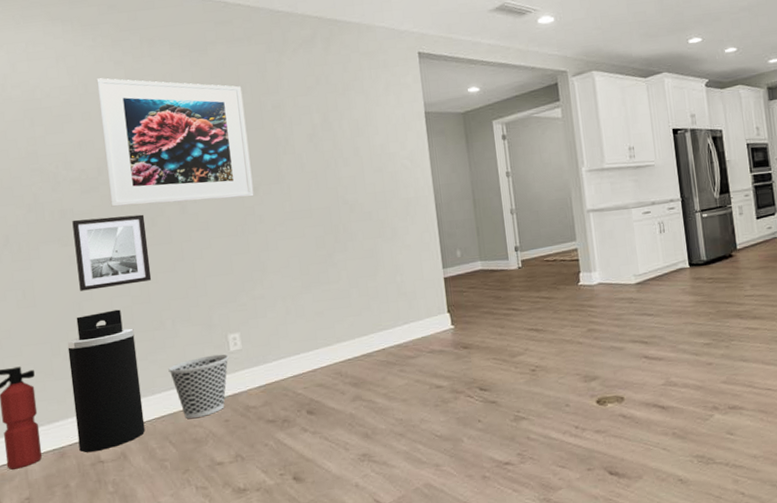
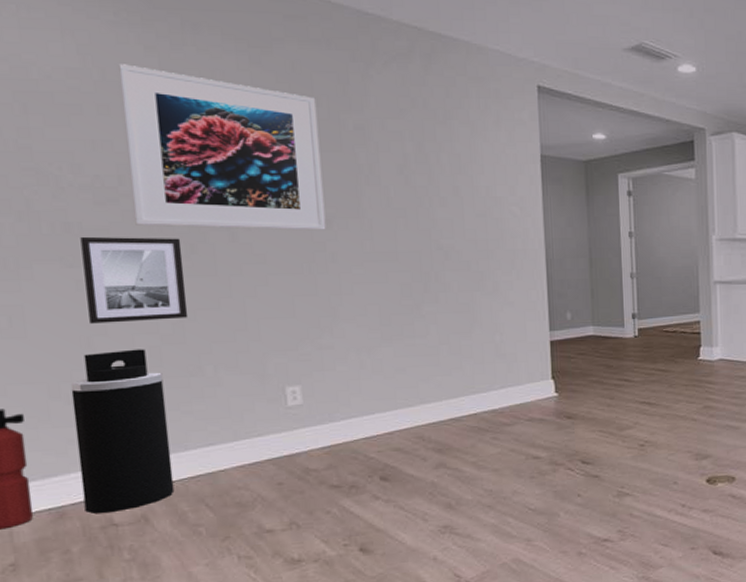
wastebasket: present [168,354,229,419] -> none [207,408,286,480]

